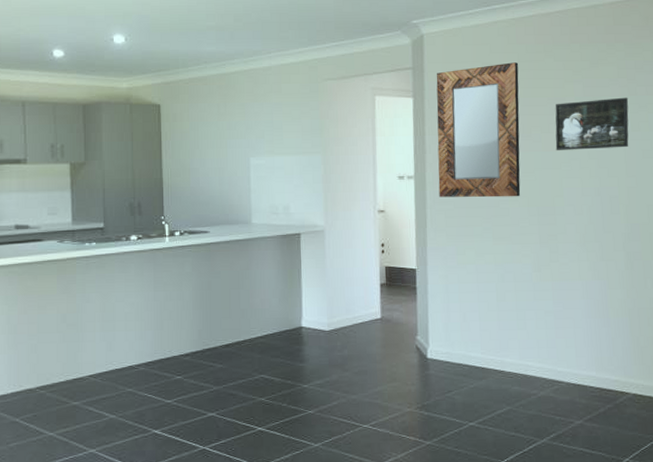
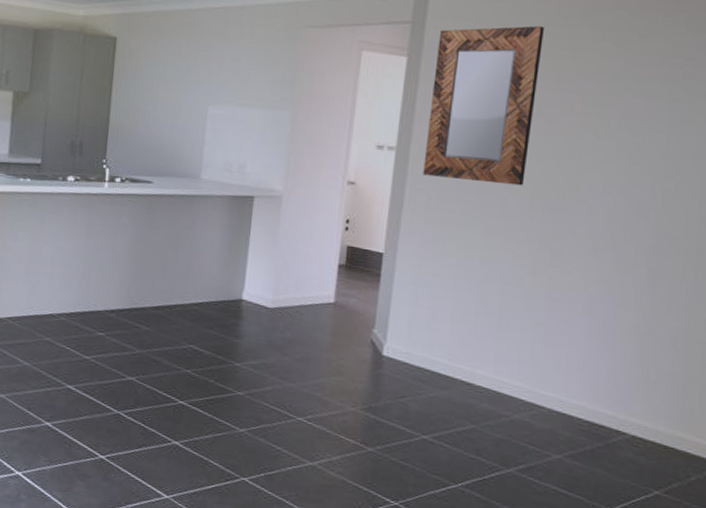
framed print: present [555,97,629,150] -> none [577,80,683,143]

